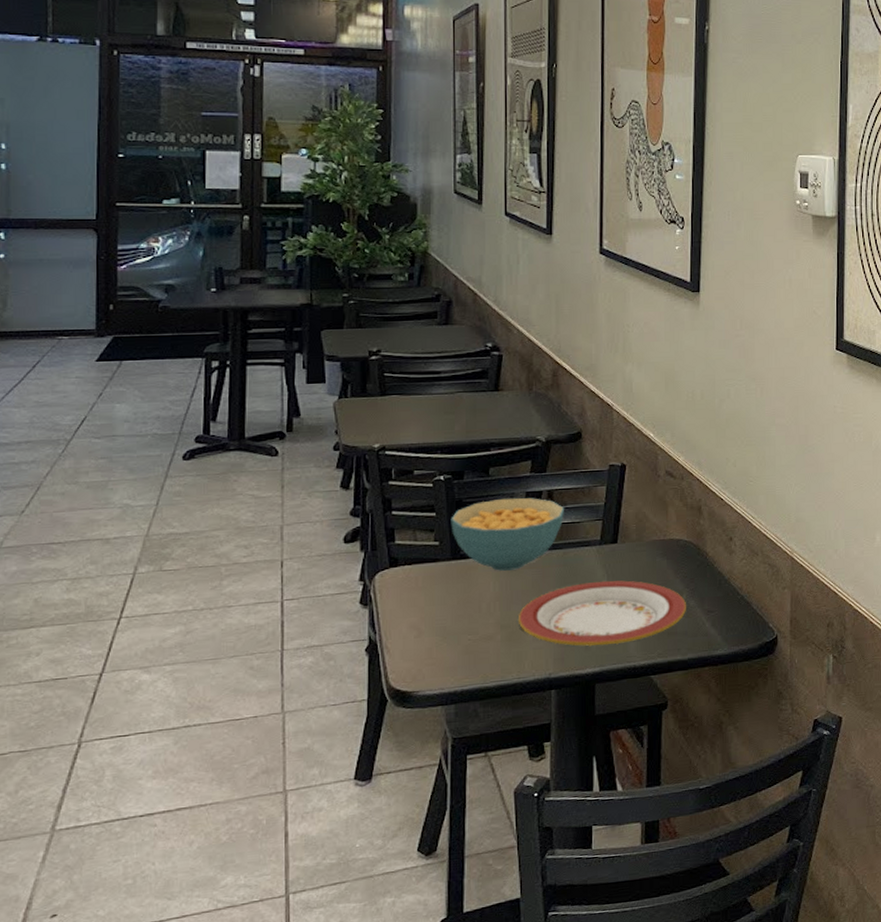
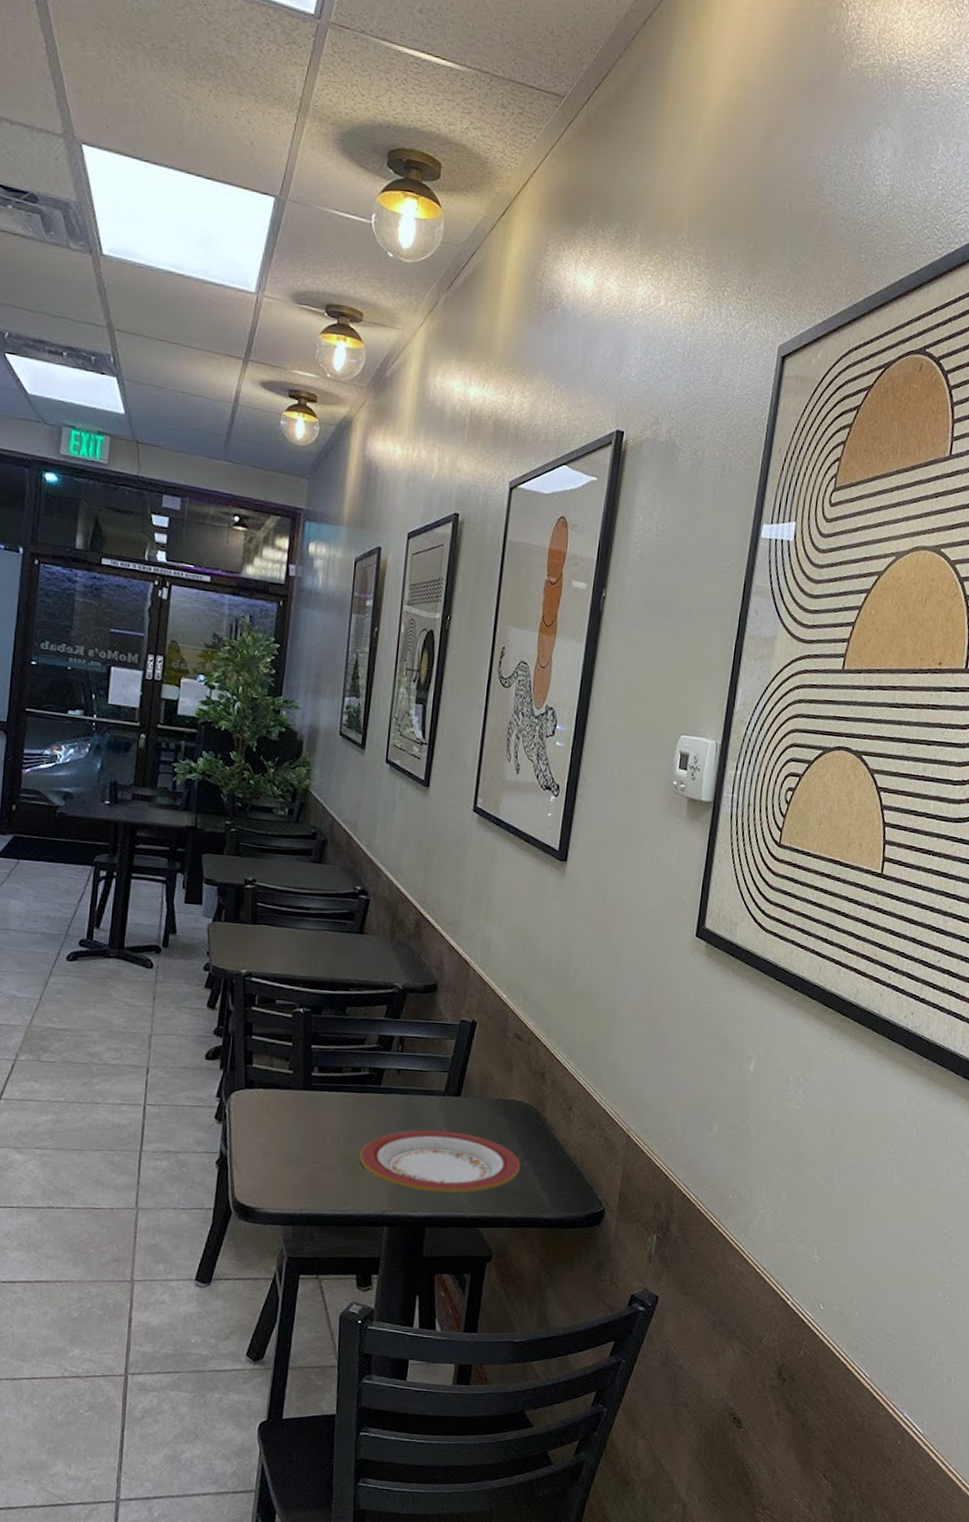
cereal bowl: present [450,497,565,571] -> none [305,1037,415,1108]

